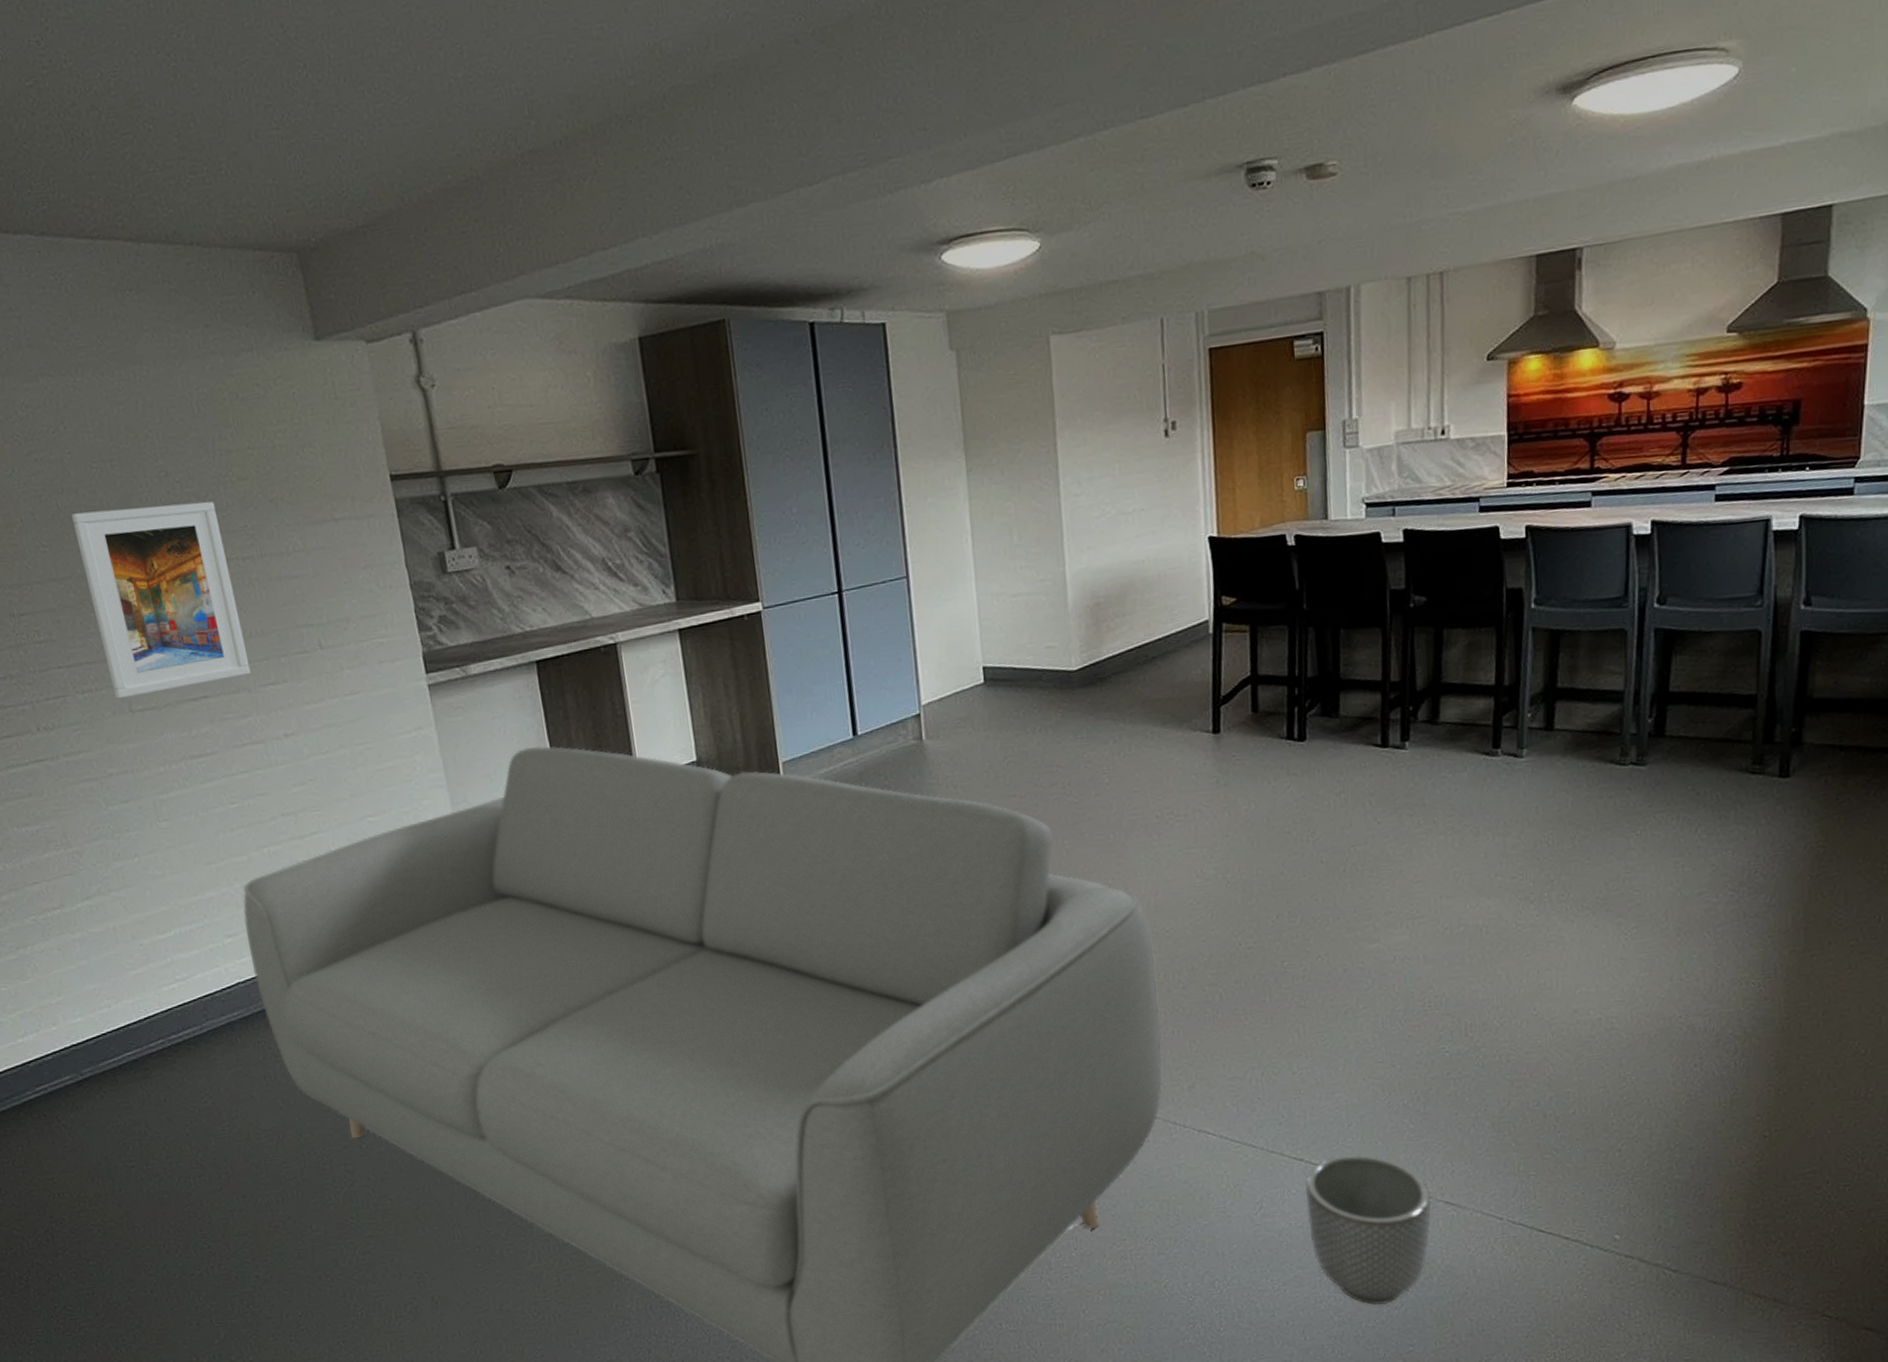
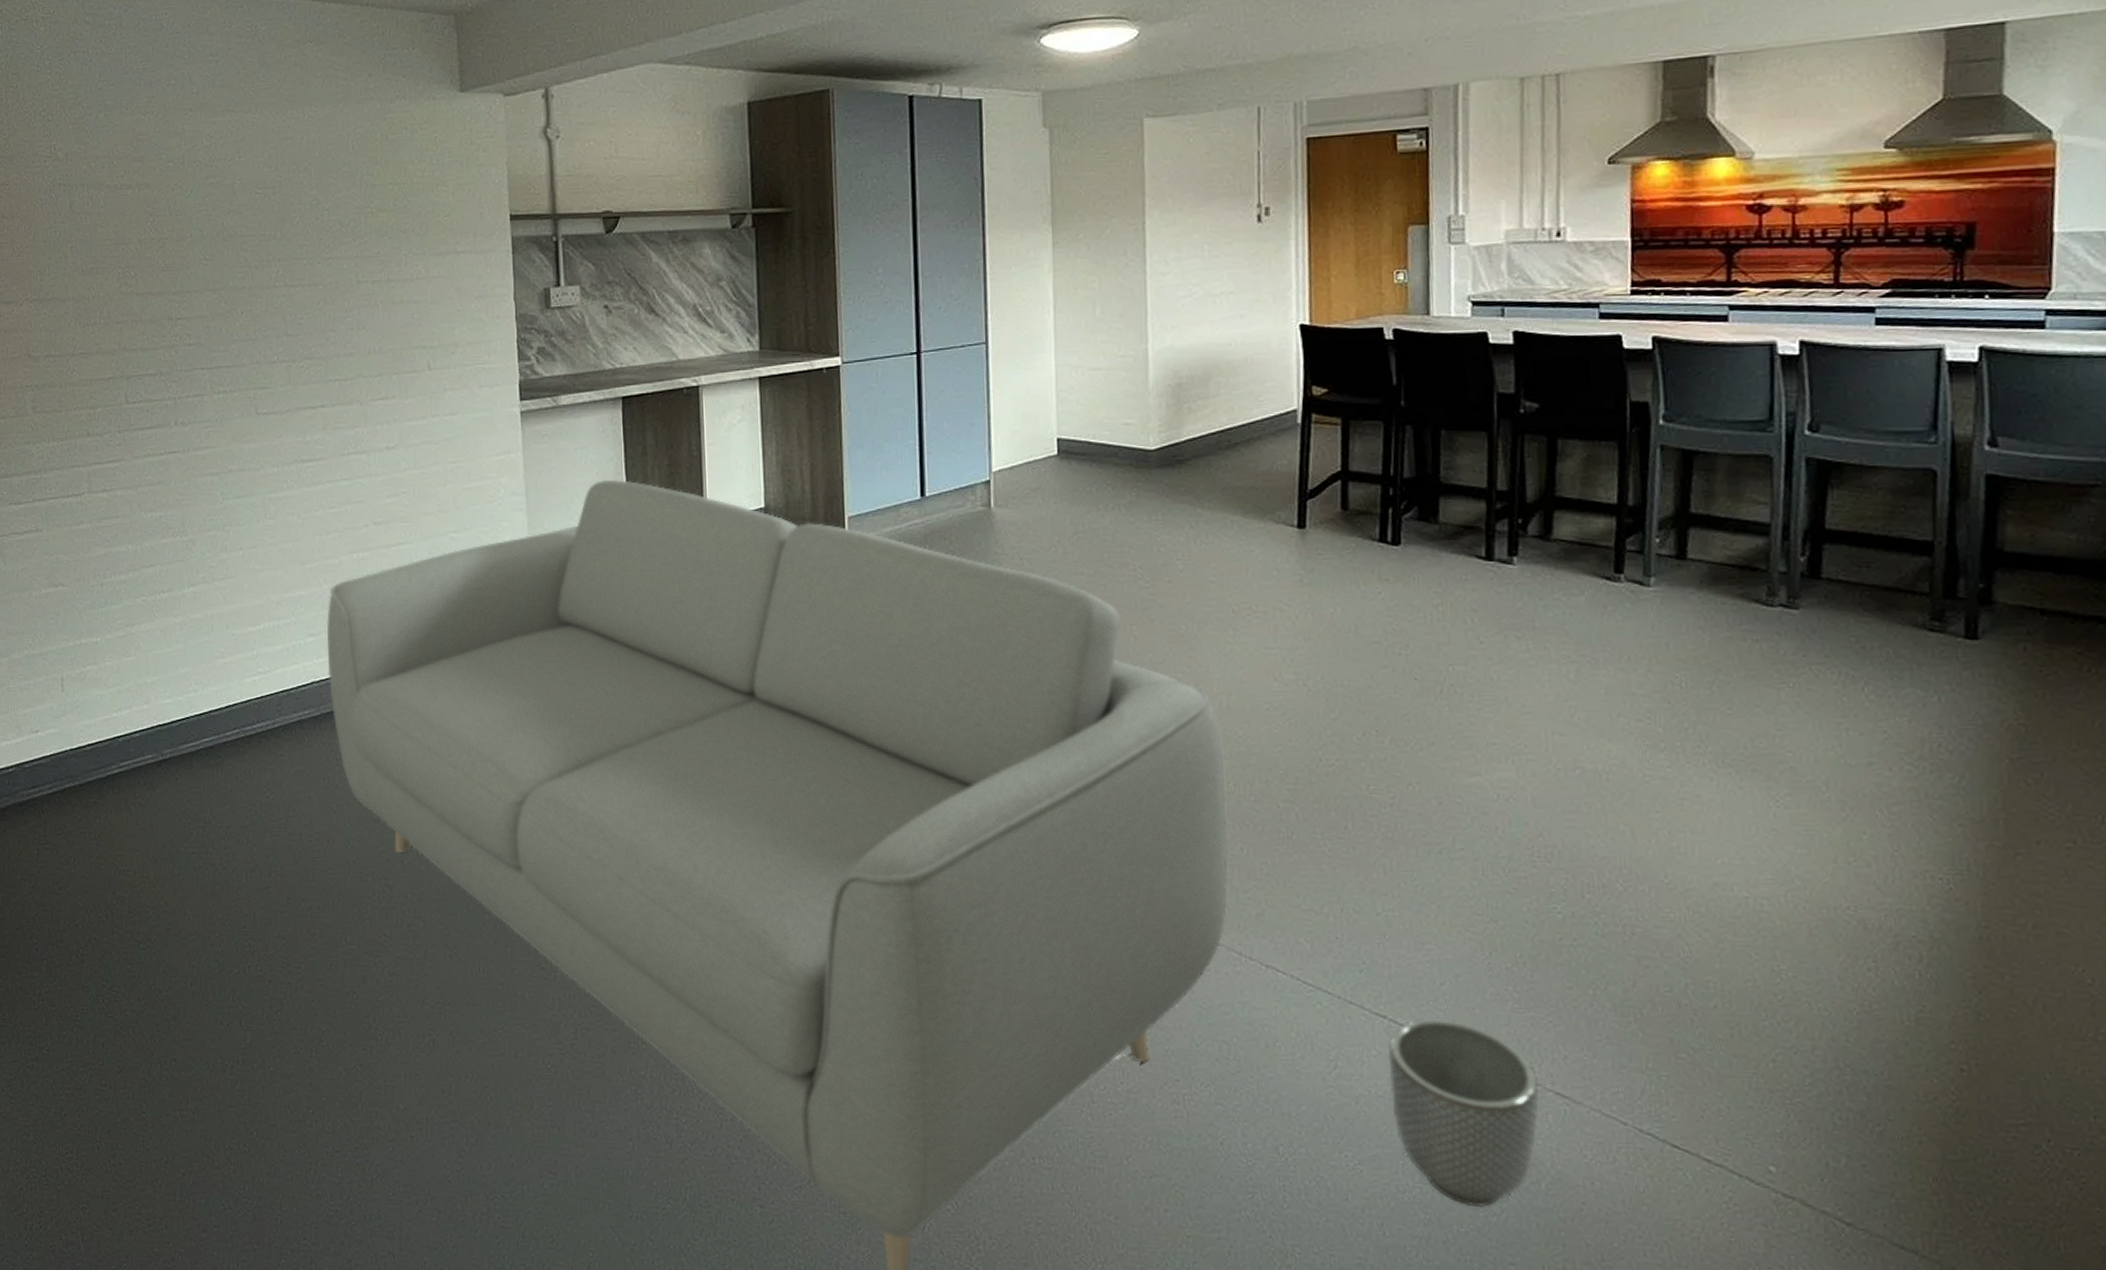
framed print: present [72,501,251,699] -> none [233,229,365,402]

